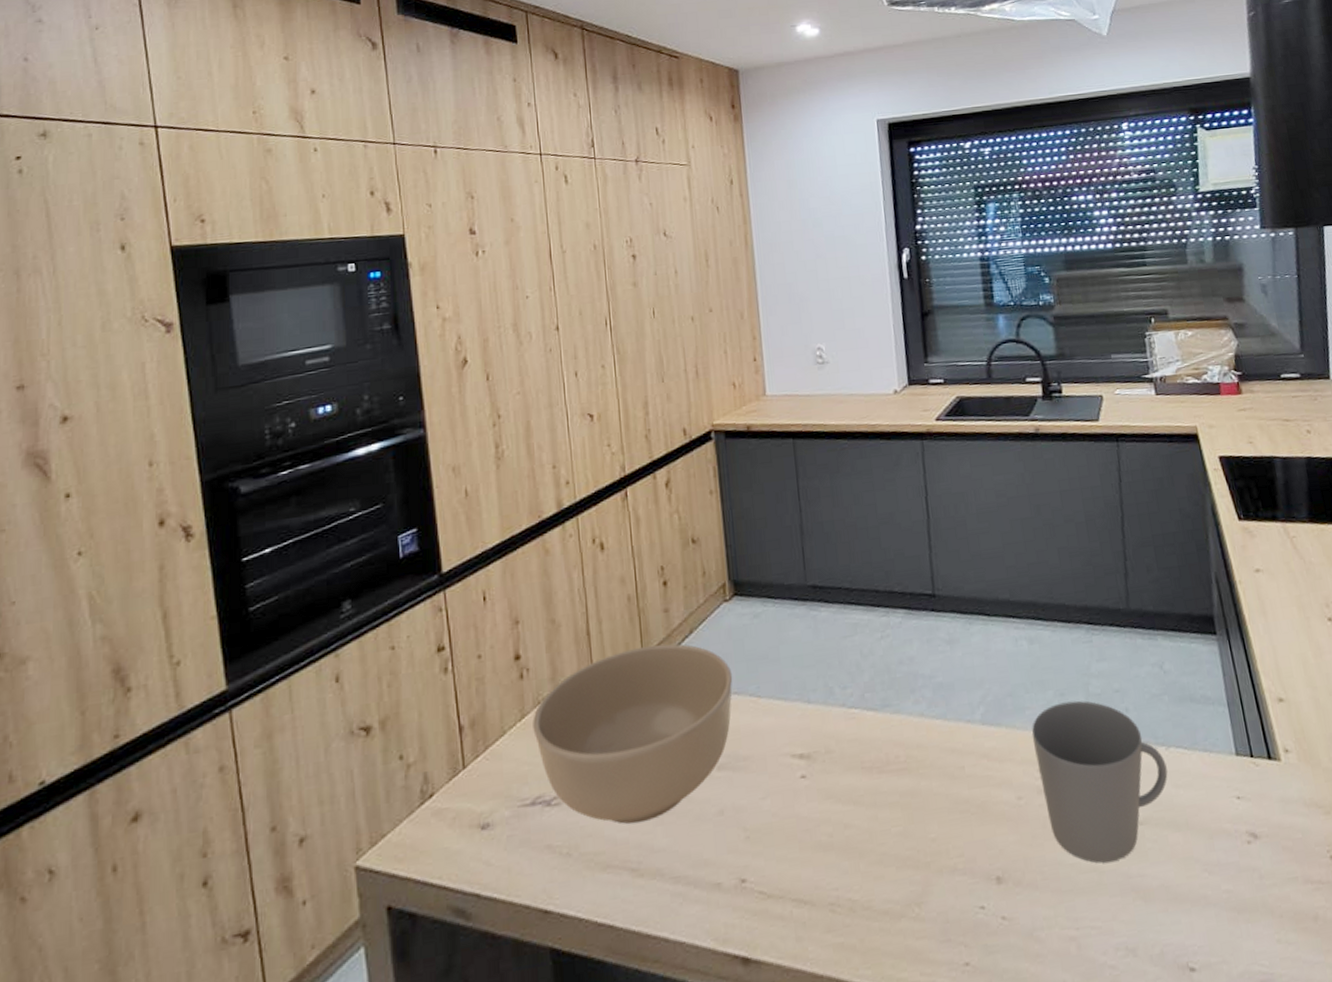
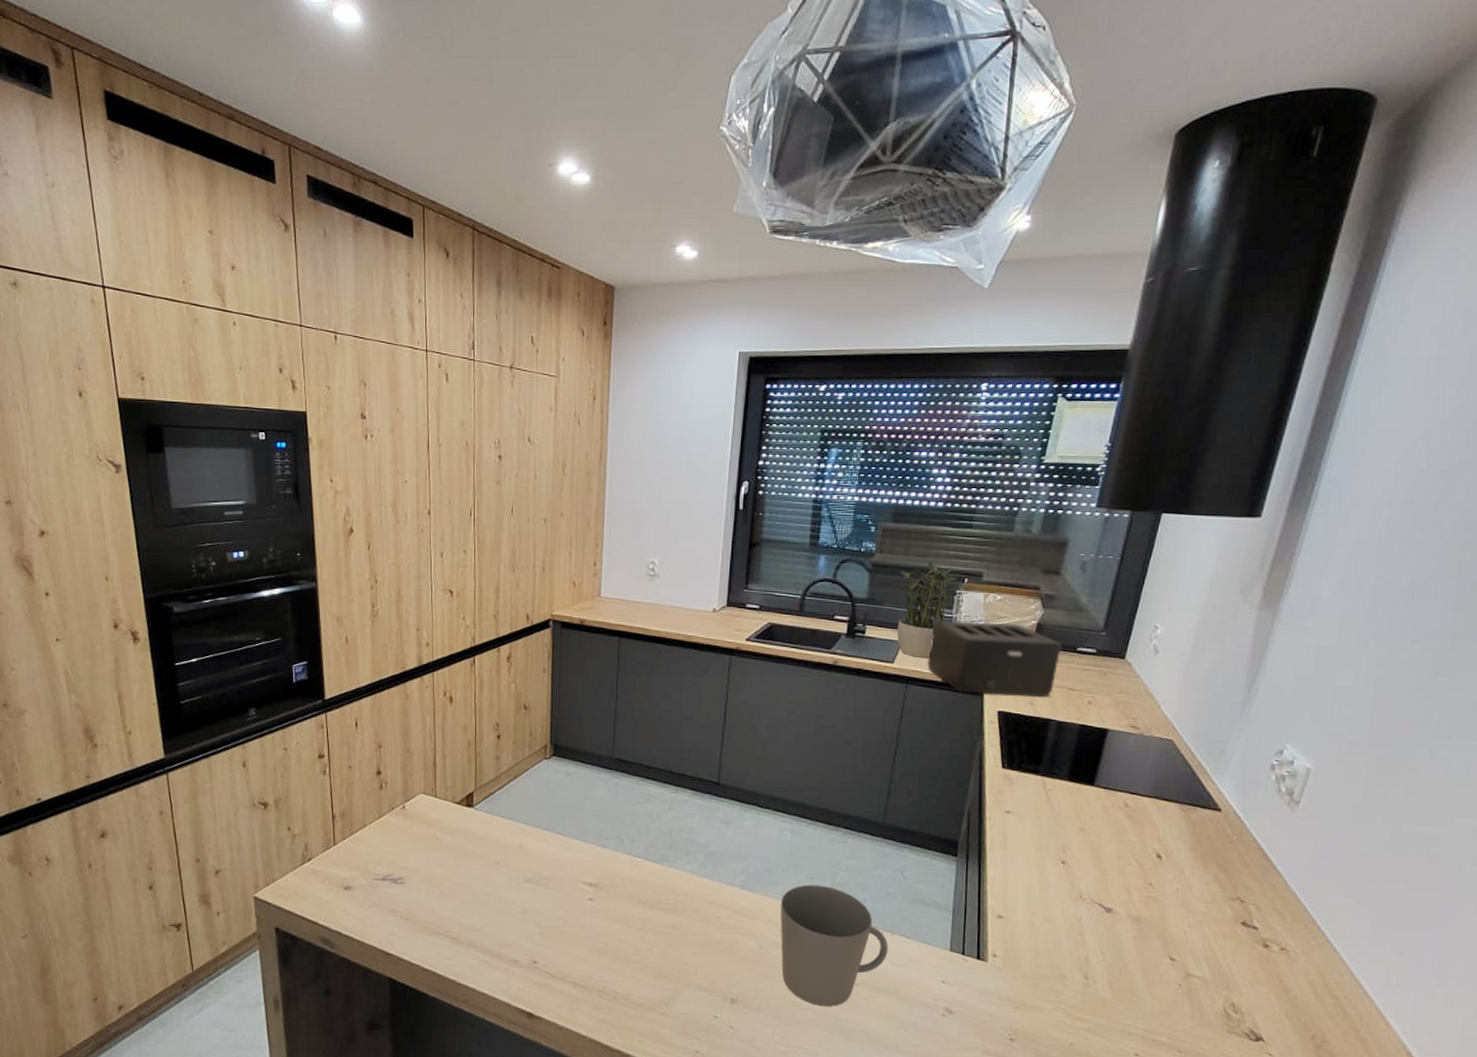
bowl: present [533,643,733,824] -> none [387,781,545,908]
potted plant: none [1084,305,1149,411] -> present [897,561,959,659]
toaster: none [1130,358,1268,442] -> present [926,621,1062,697]

